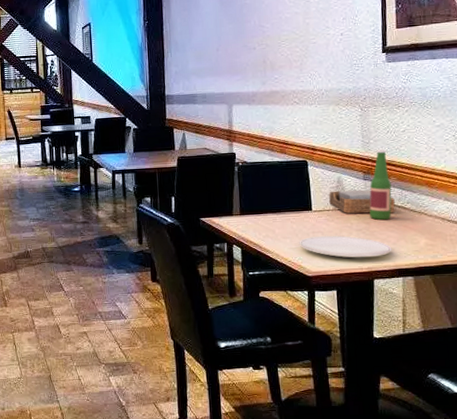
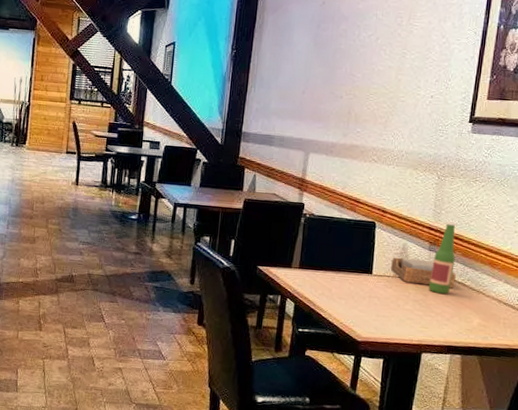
plate: present [299,236,392,259] -> none [353,301,445,331]

